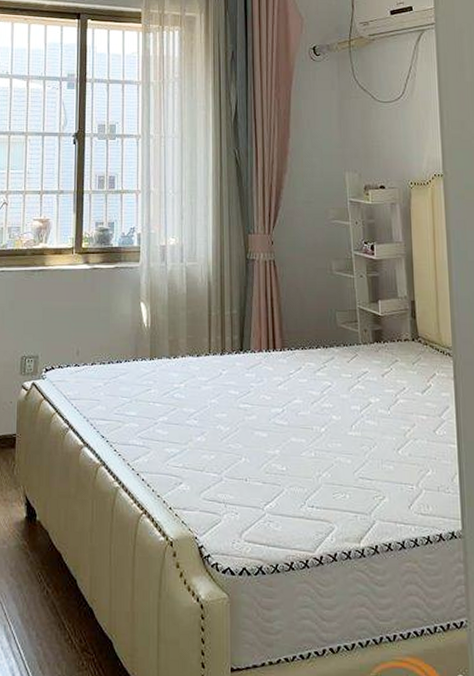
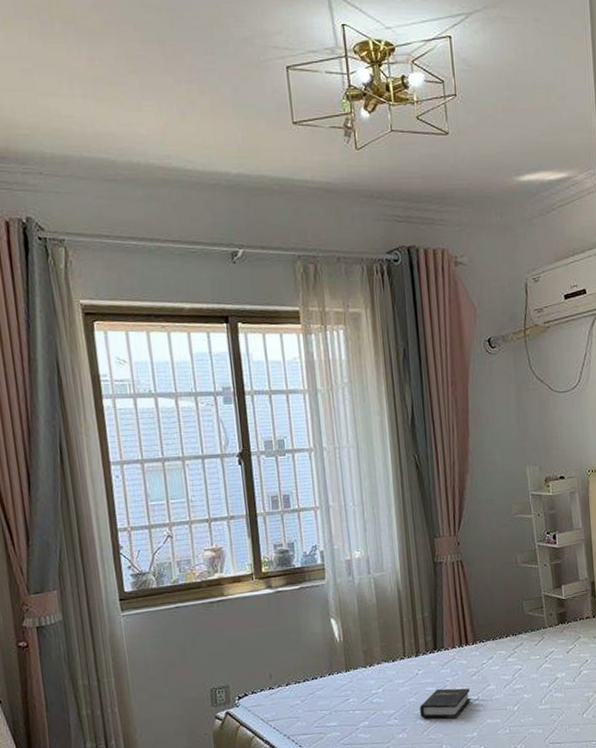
hardback book: none [221,393,275,430] -> present [420,688,470,719]

